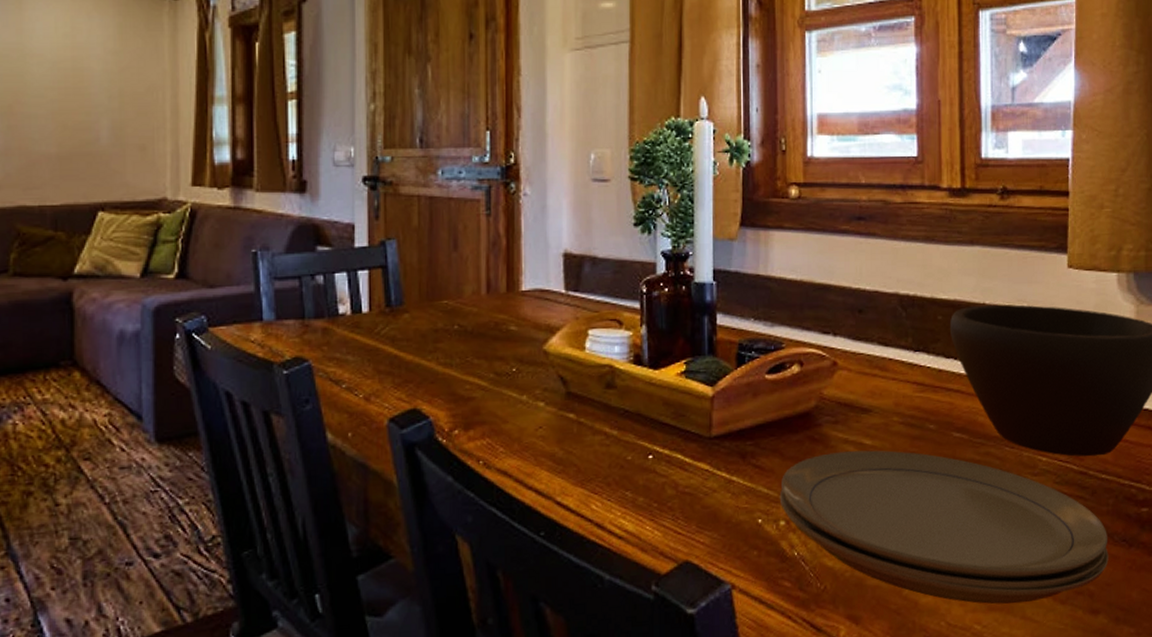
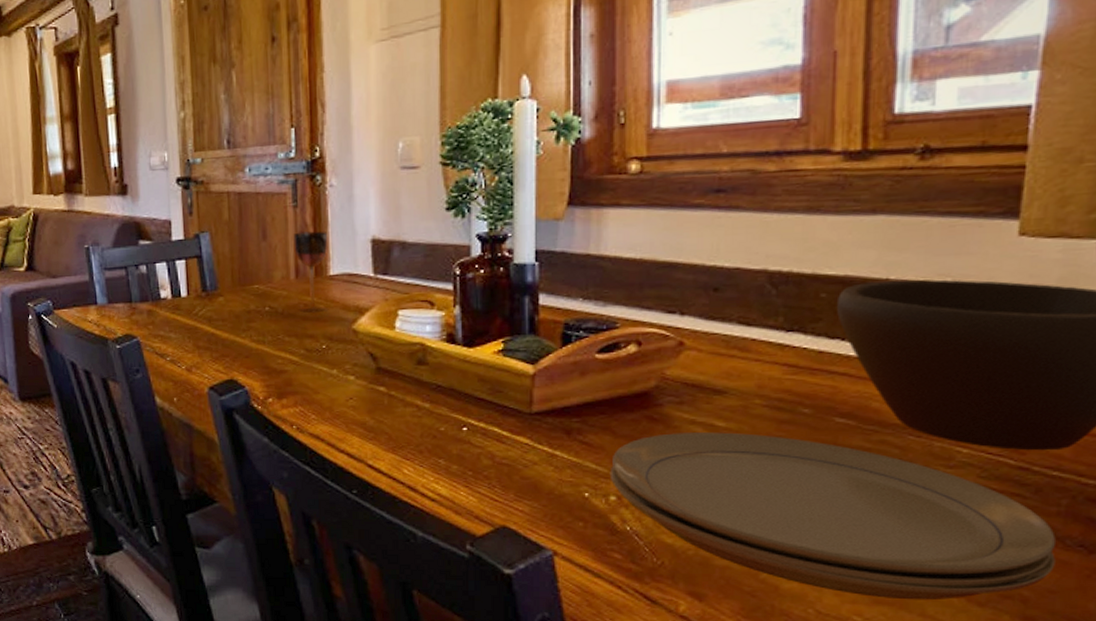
wineglass: none [486,242,521,333] -> present [293,231,329,314]

